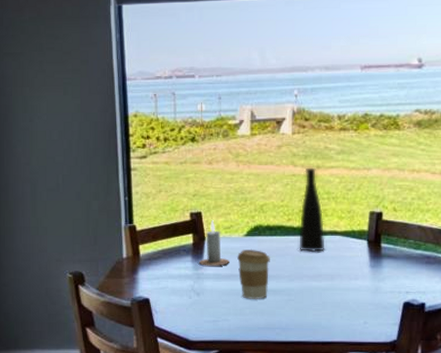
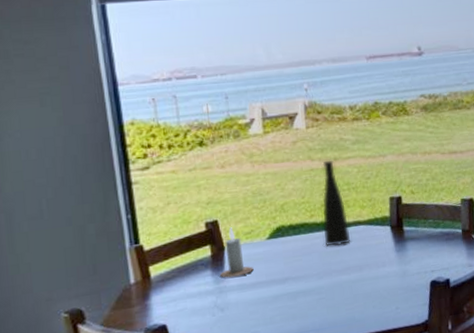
coffee cup: present [236,249,270,299] -> none [260,251,298,306]

